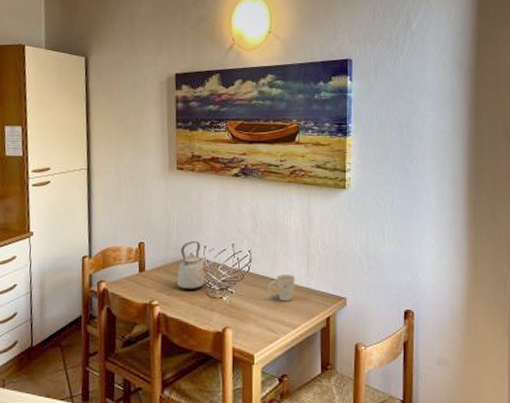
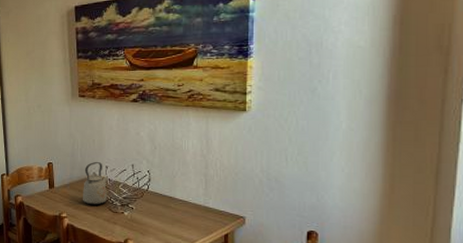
mug: present [267,275,295,302] -> none [166,193,193,219]

